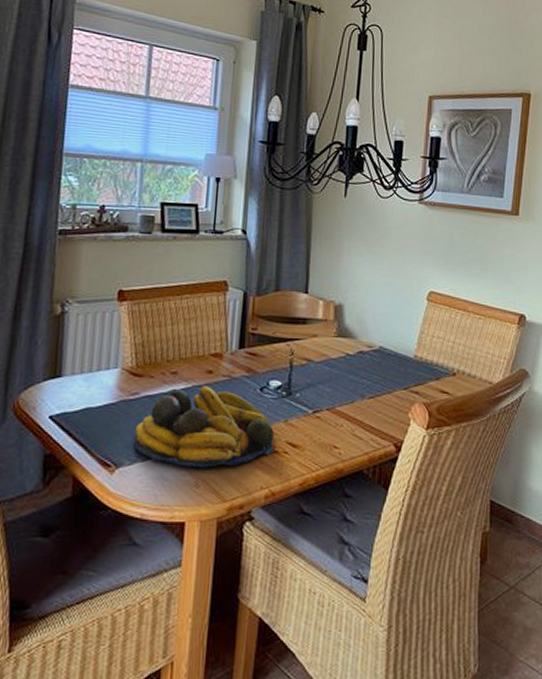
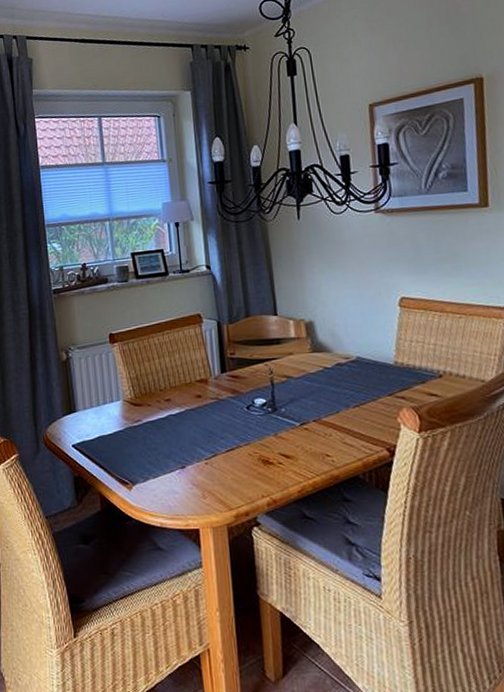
fruit bowl: present [132,386,275,467] -> none [142,409,270,481]

